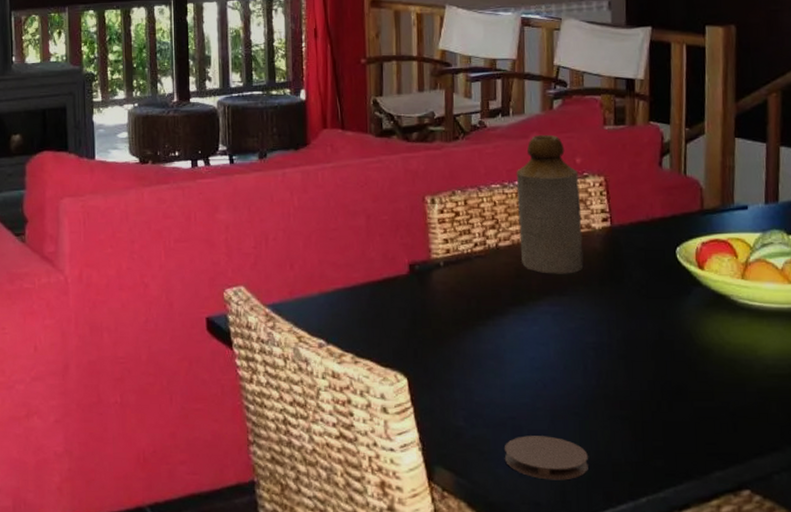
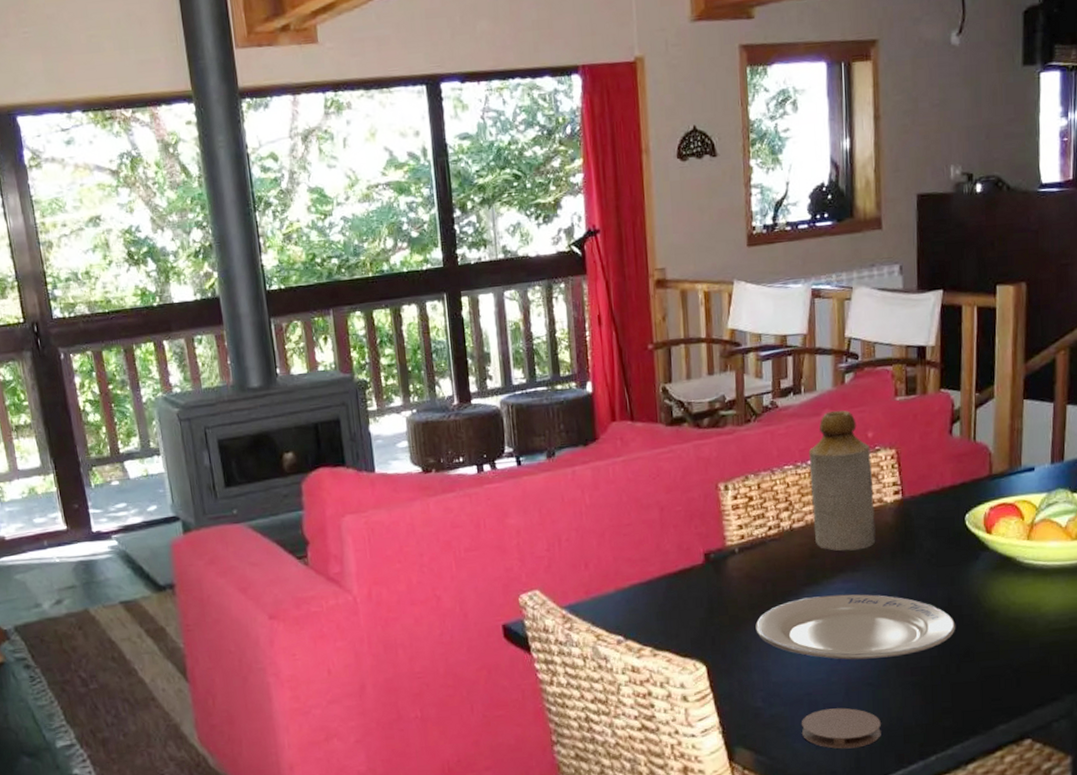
plate: none [459,318,668,387] -> present [755,593,956,660]

